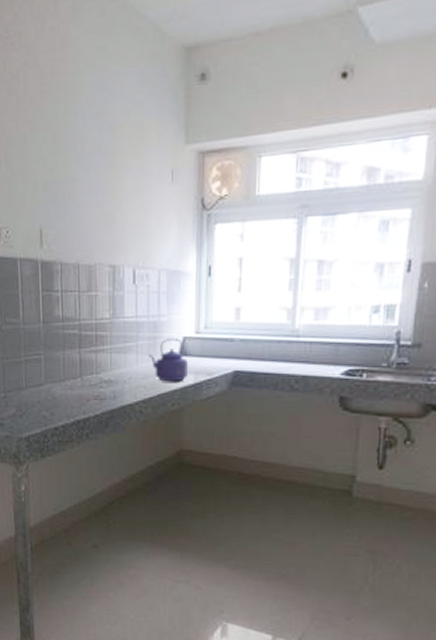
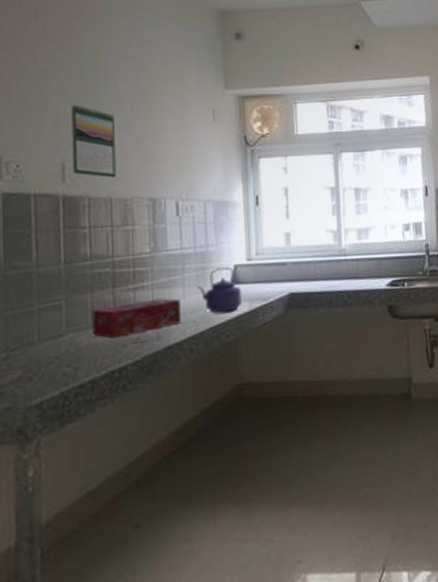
calendar: none [46,169,83,245] -> present [71,104,116,179]
tissue box: none [63,362,134,393] -> present [92,298,181,339]

